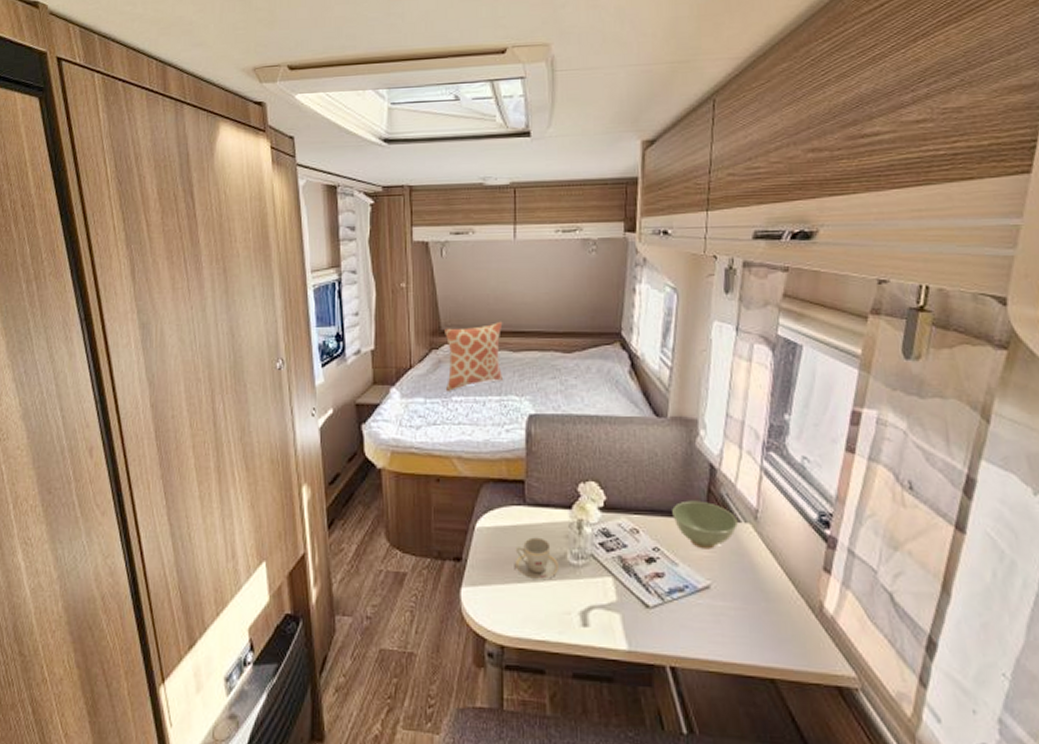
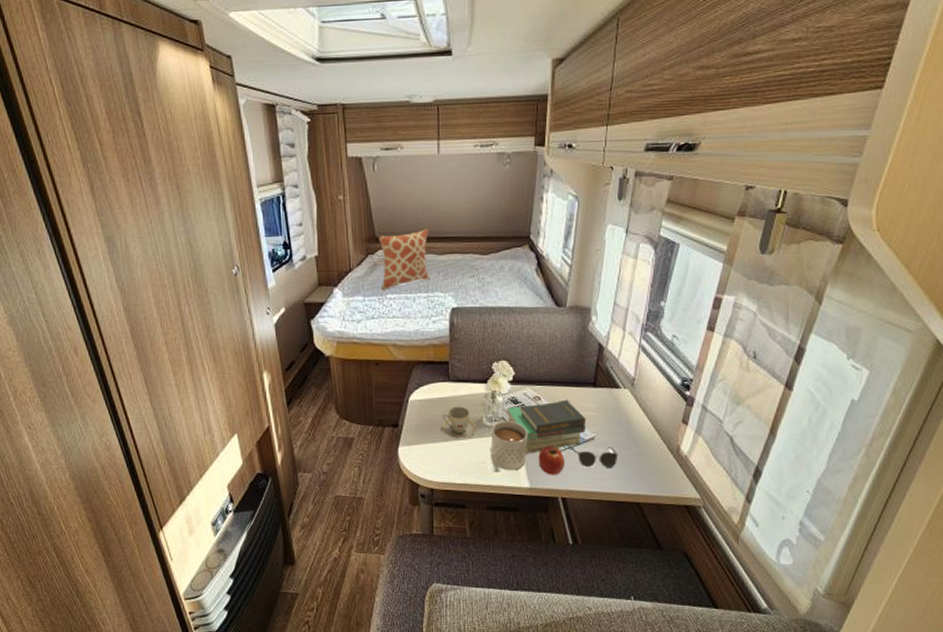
mug: none [577,558,625,626] -> present [490,420,528,471]
books: none [597,535,699,605] -> present [507,400,586,454]
fruit: none [638,595,673,635] -> present [538,446,564,475]
bowl: present [672,500,738,549] -> none [567,373,618,410]
sunglasses: none [675,595,743,629] -> present [567,445,618,469]

